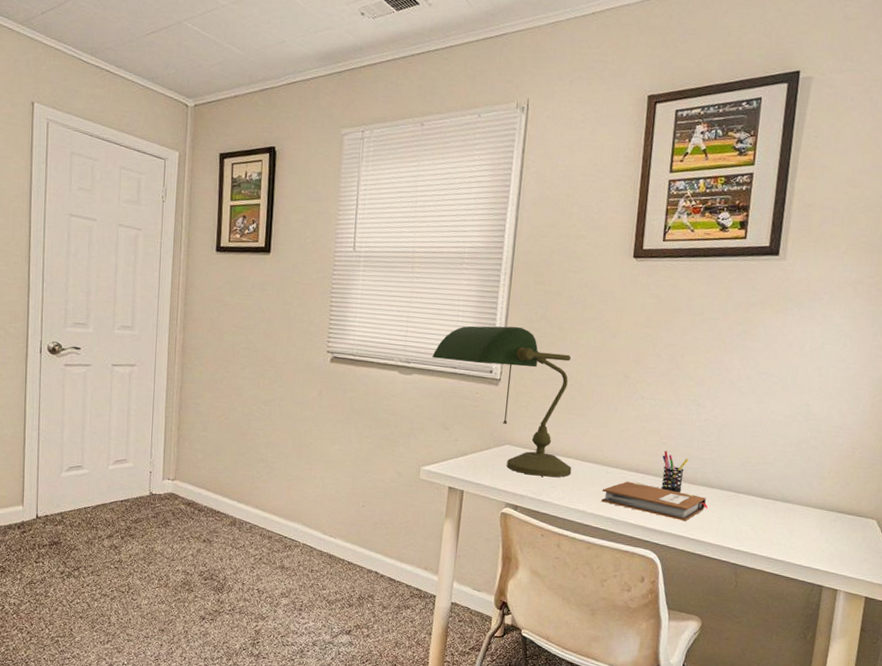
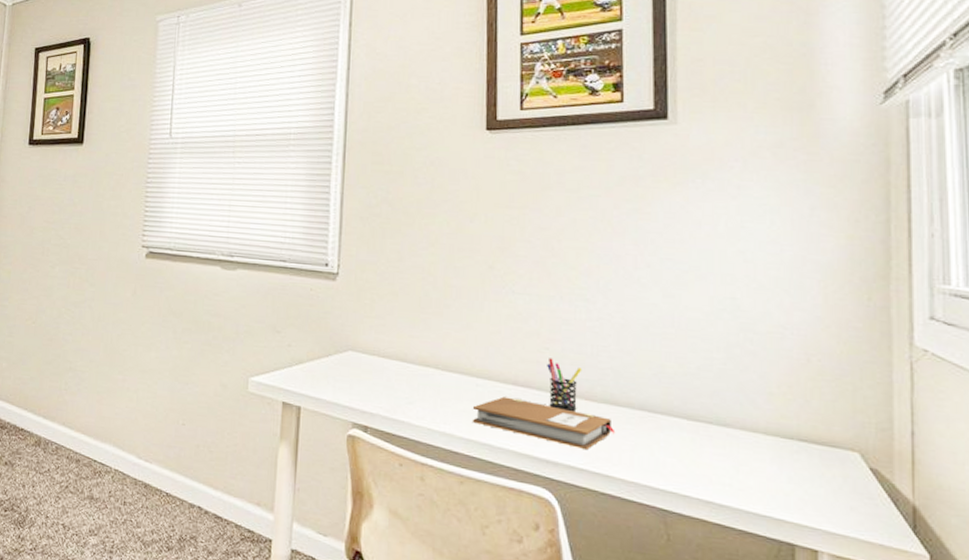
desk lamp: present [432,325,572,478] -> none [258,212,432,391]

